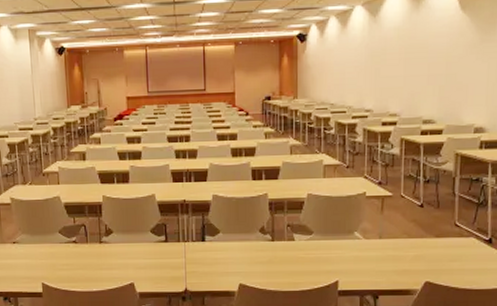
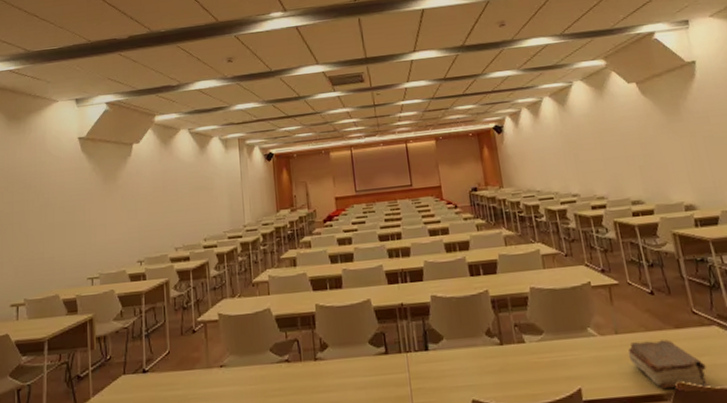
book: none [387,246,455,286] -> present [627,339,706,389]

